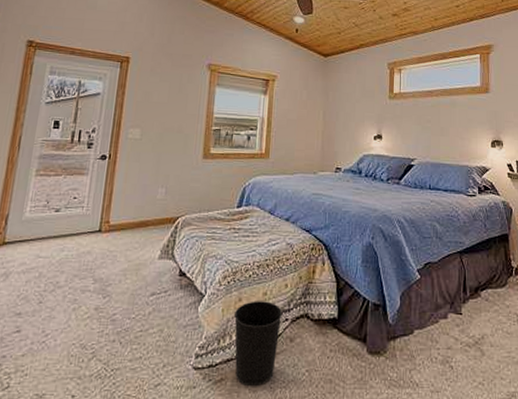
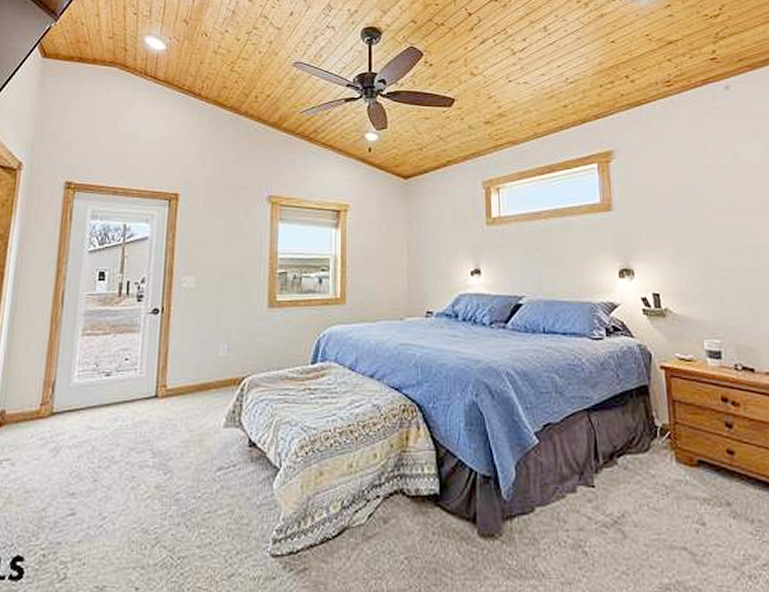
wastebasket: present [234,301,283,387] -> none [316,474,373,578]

